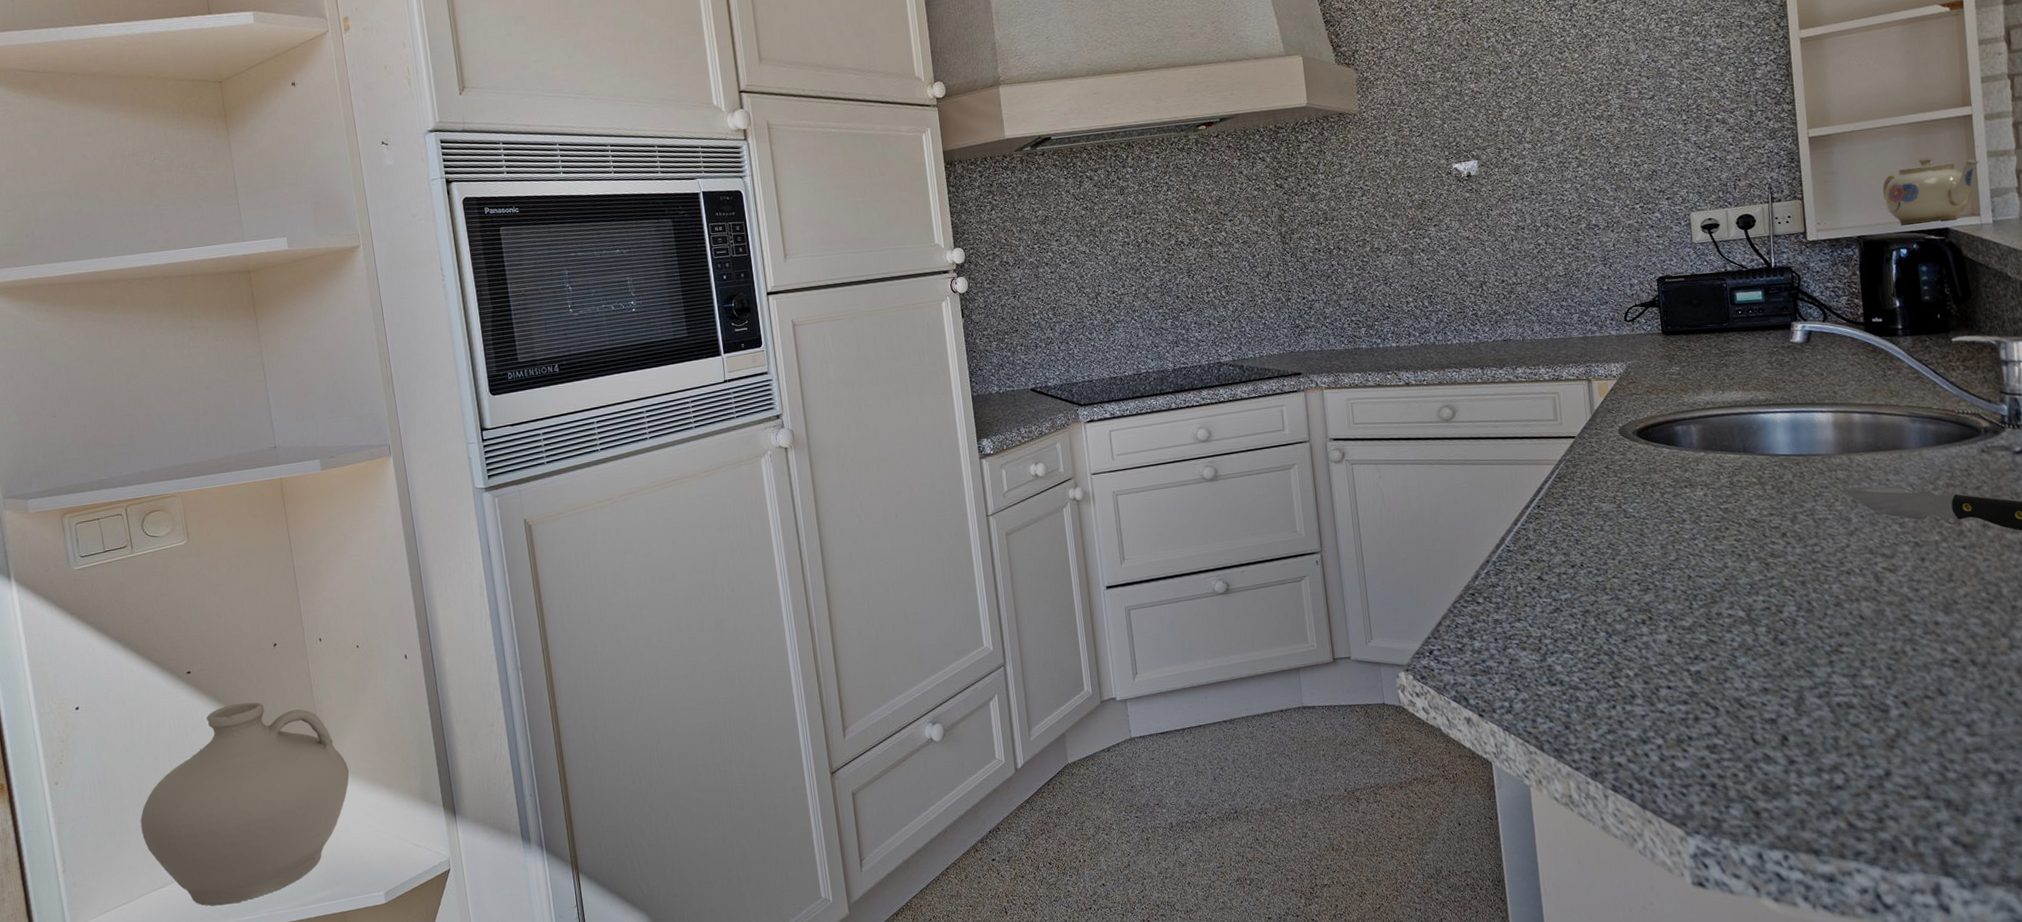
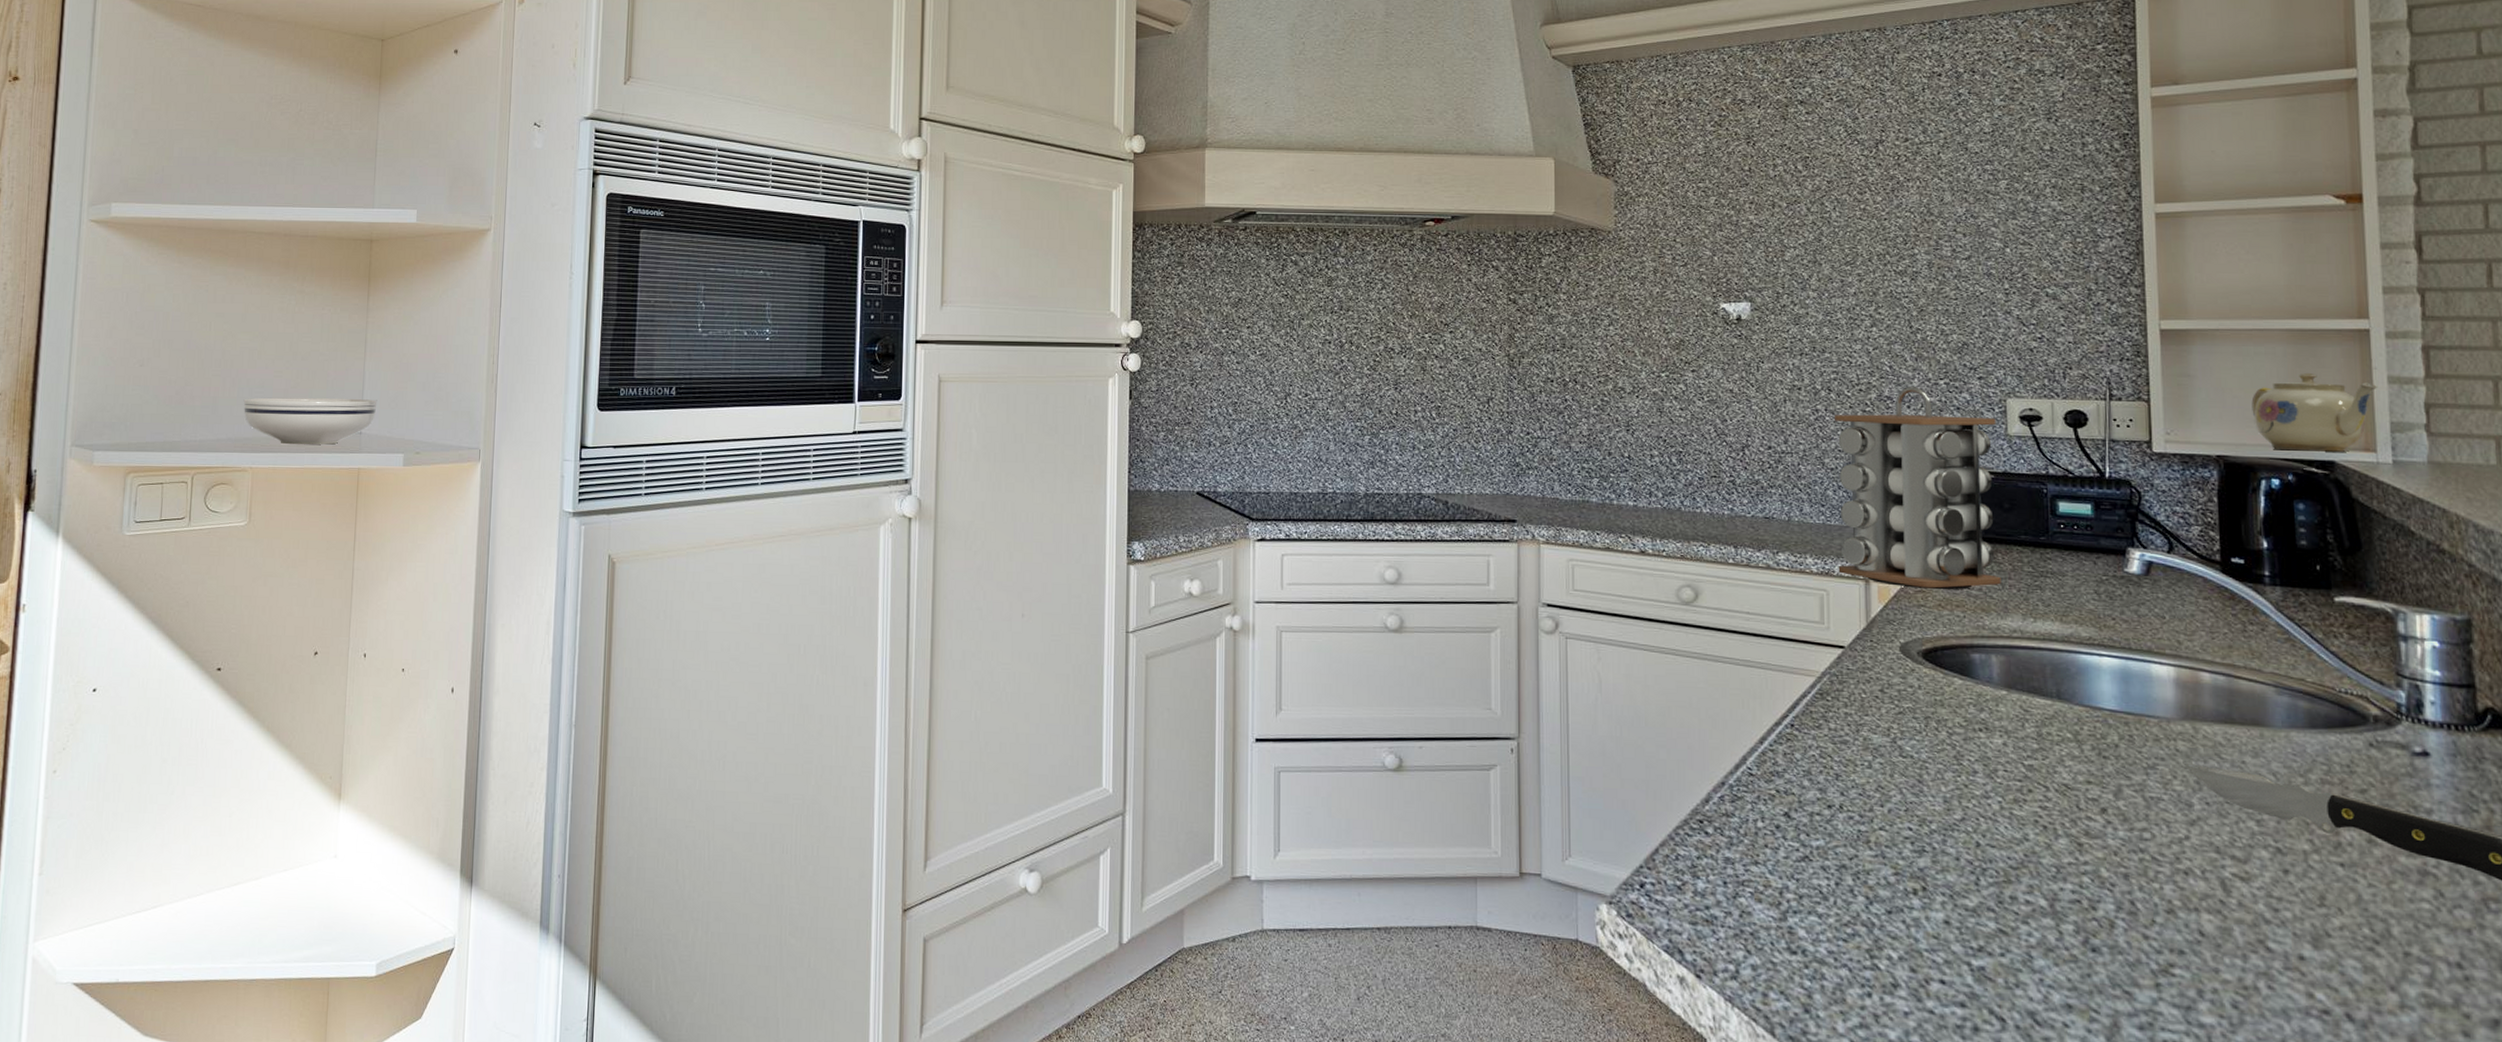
ceramic jug: present [140,702,349,906] -> none [131,713,366,946]
bowl: none [158,415,286,468] -> present [243,397,377,445]
spice rack: none [1553,213,1695,381] -> present [1835,387,2001,590]

